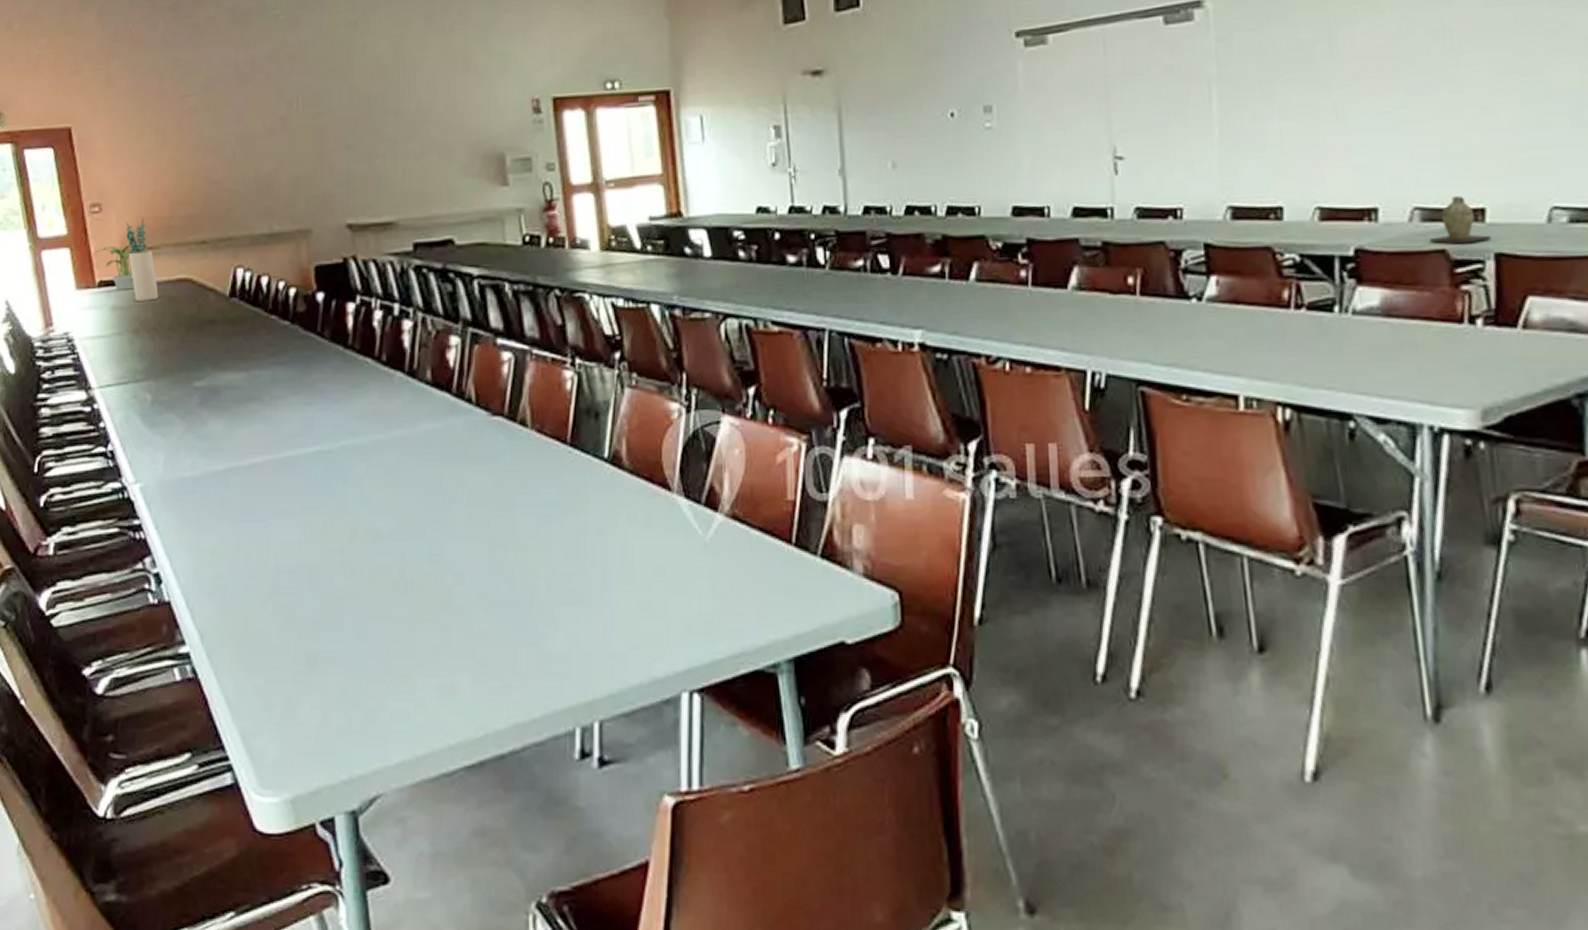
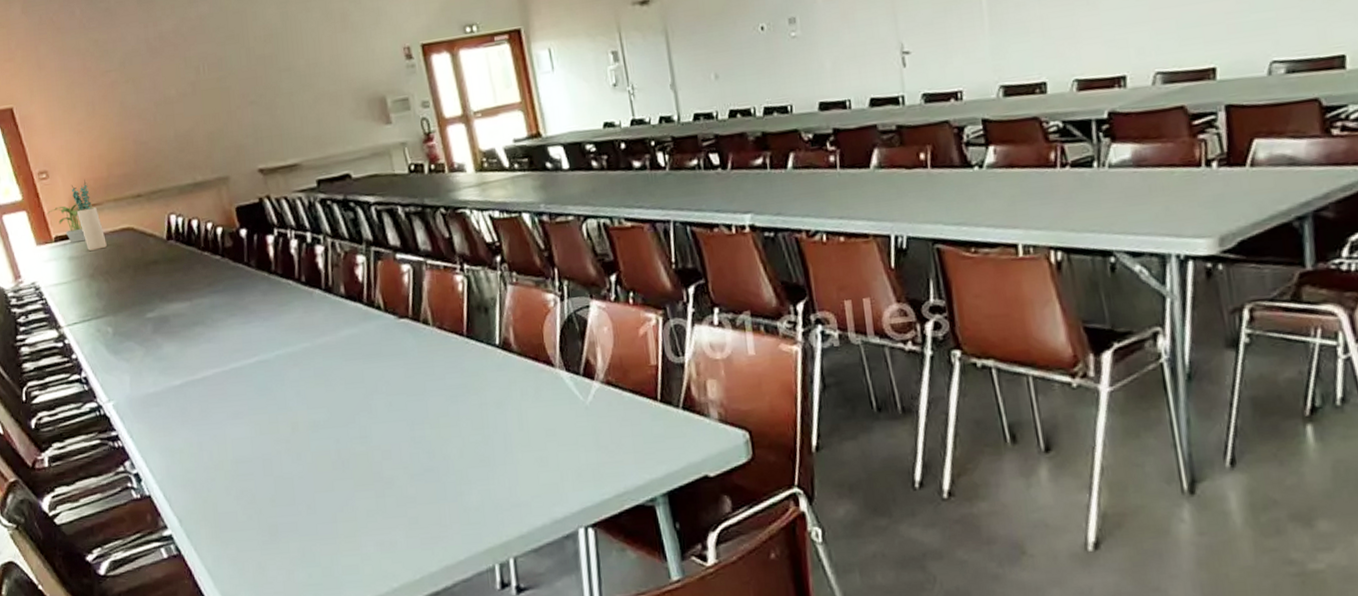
pottery: present [1430,195,1491,245] -> none [1170,58,1222,102]

